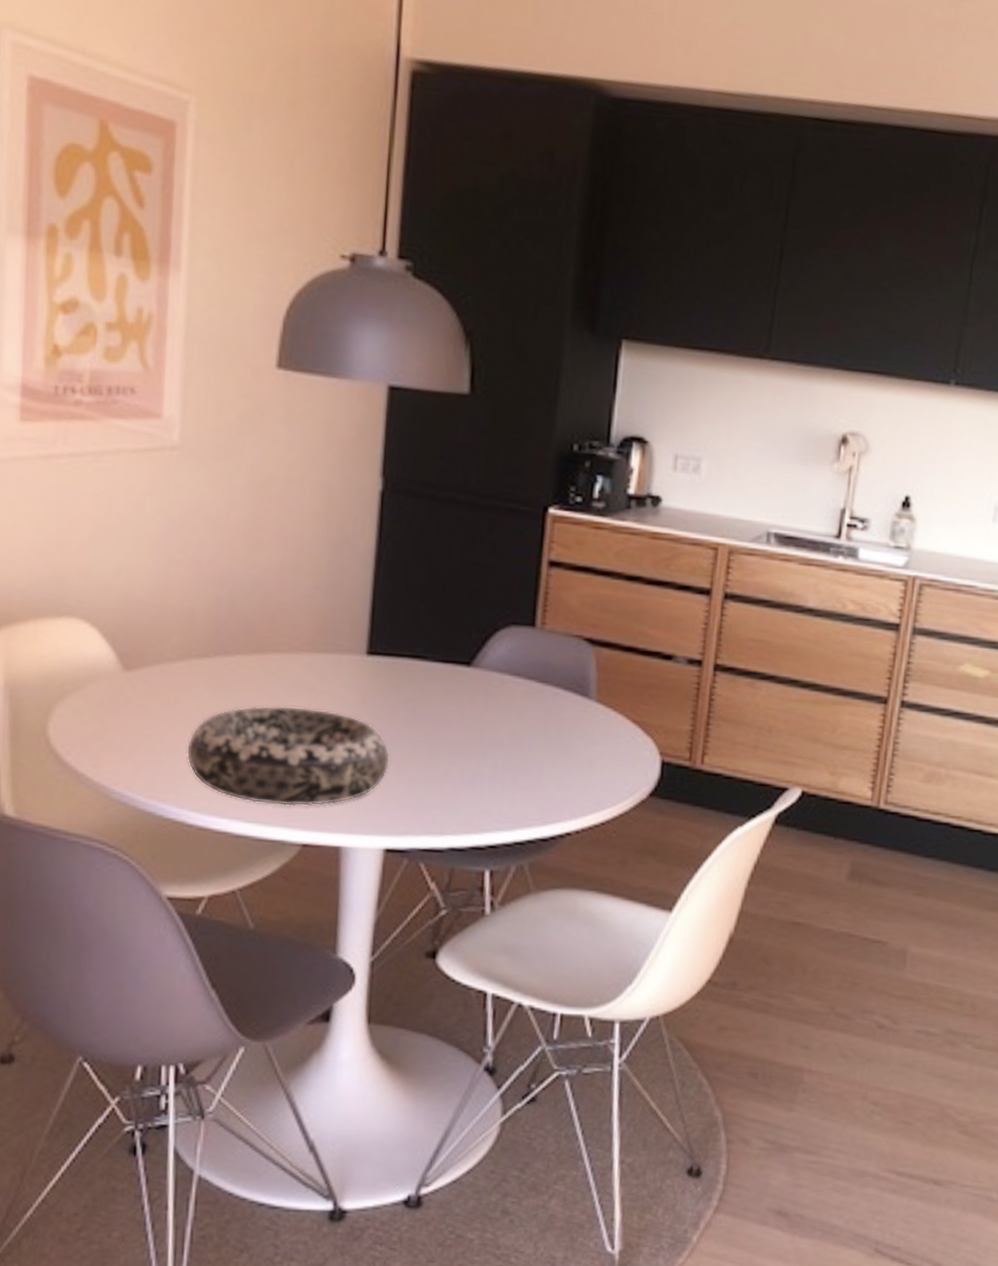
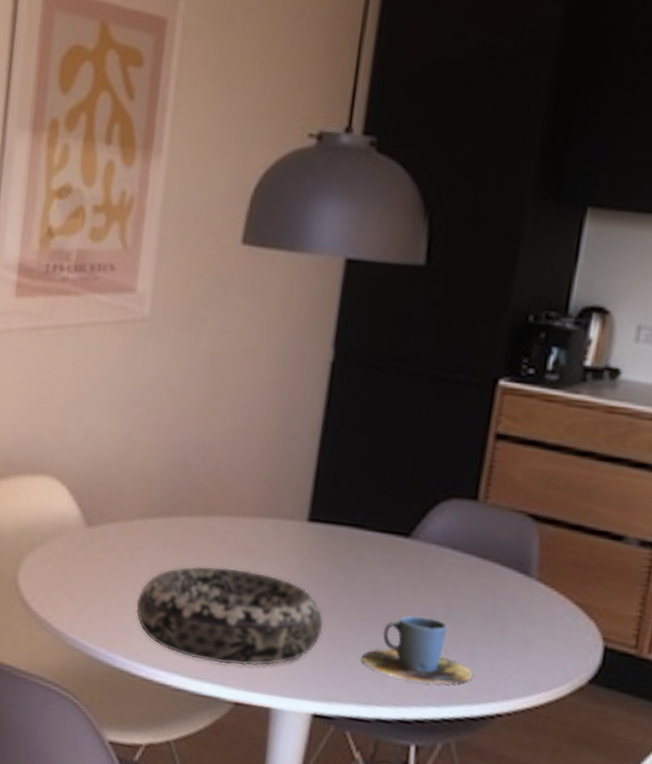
cup: none [431,743,541,809] -> present [362,615,473,684]

